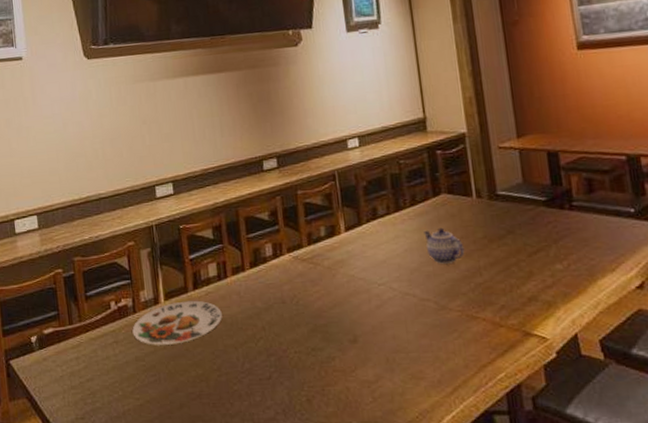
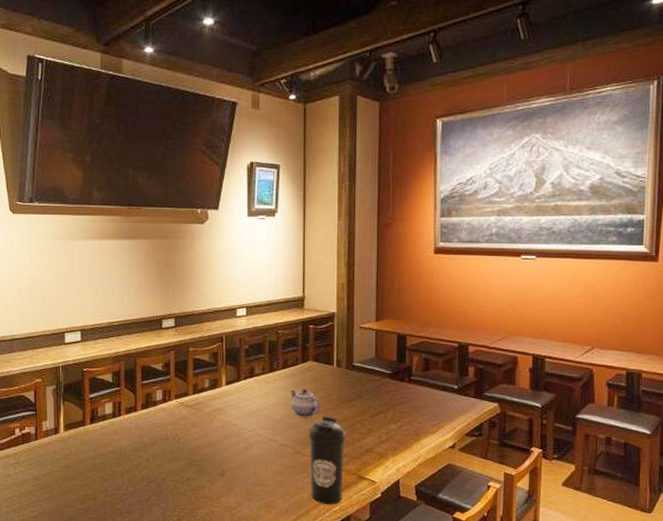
plate: present [132,300,222,345] -> none [33,432,113,468]
water bottle: none [452,259,507,372] -> present [308,416,346,505]

